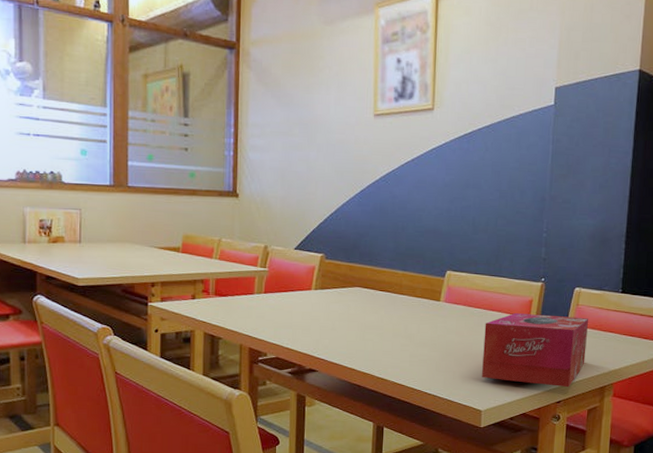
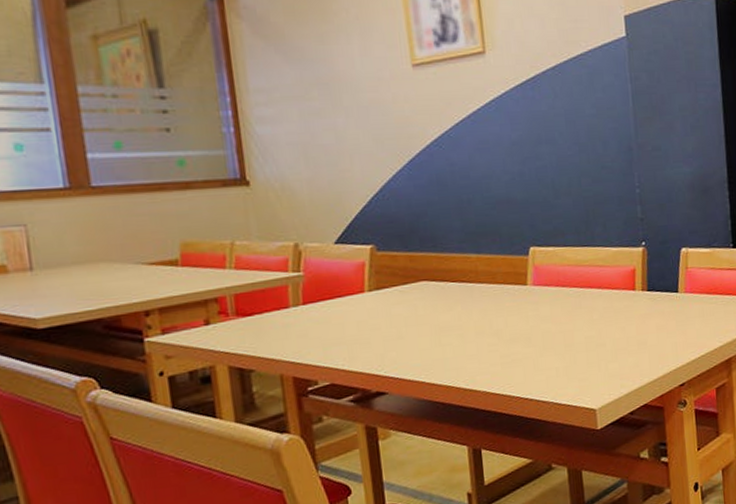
tissue box: present [482,313,588,388] -> none [584,281,705,371]

